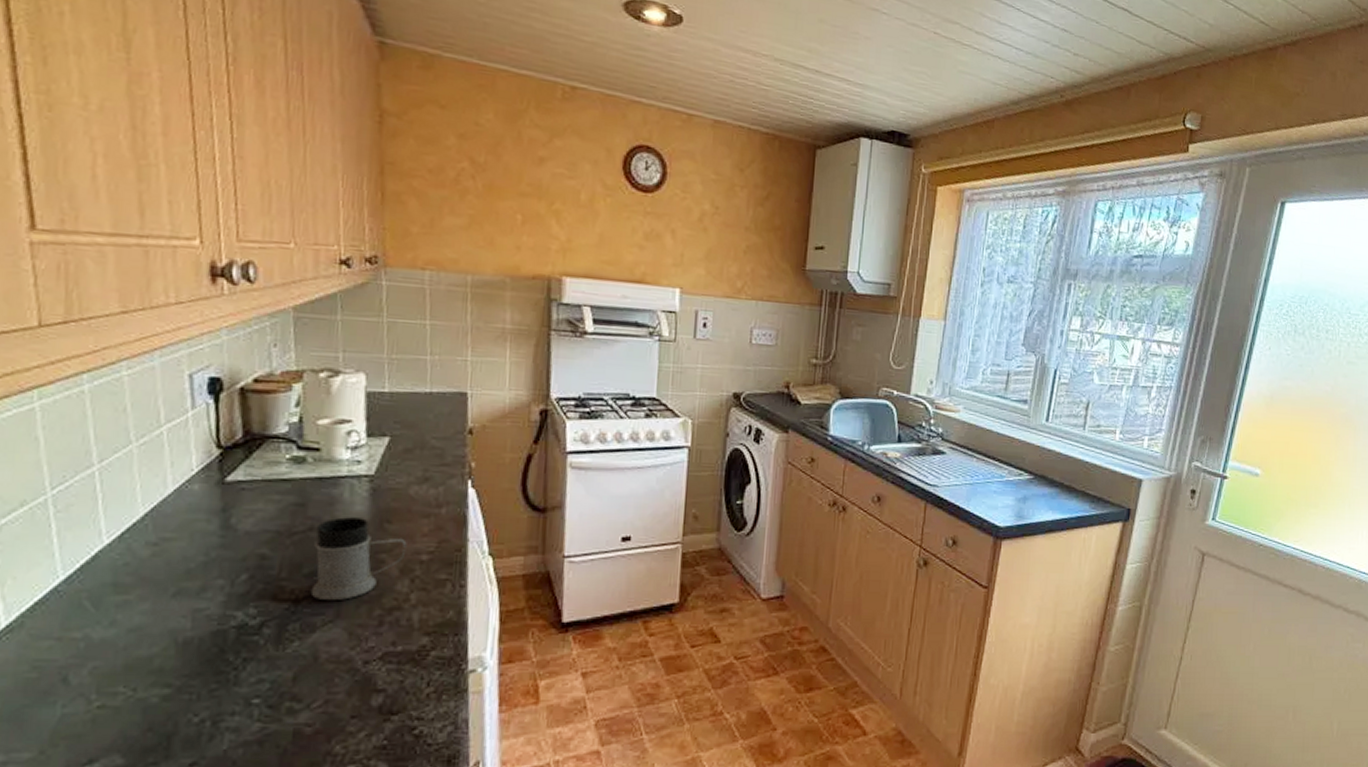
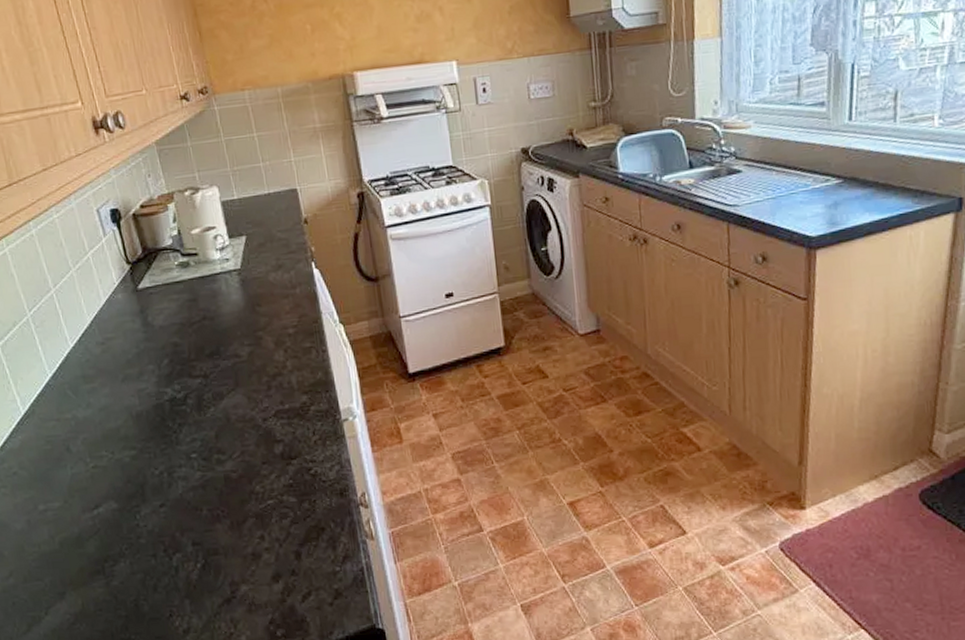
mug: present [310,517,407,601] -> none [207,304,277,374]

